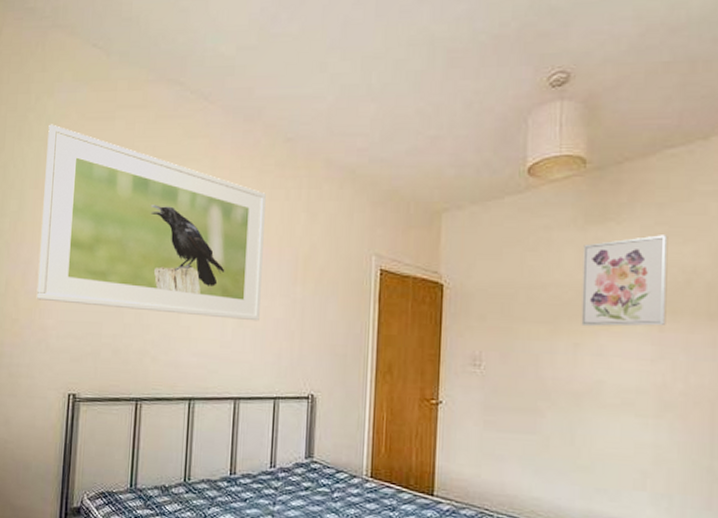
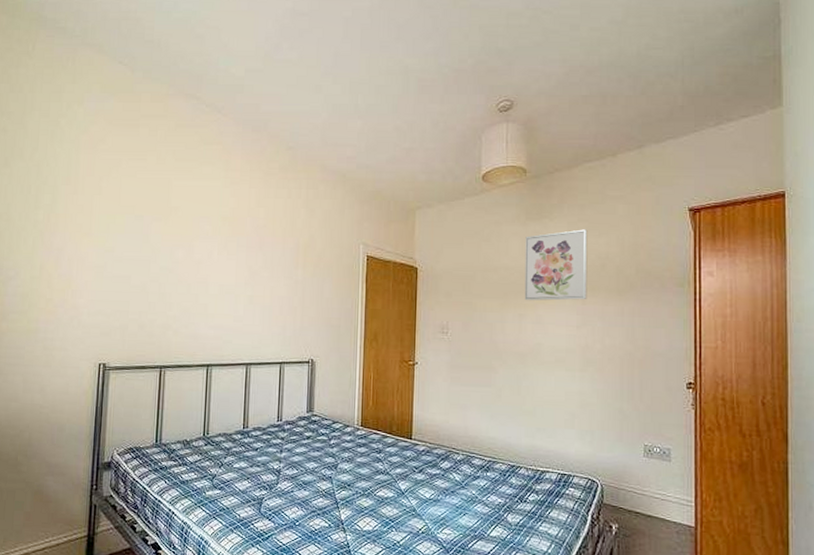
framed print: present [36,124,266,321] -> none [68,129,271,299]

